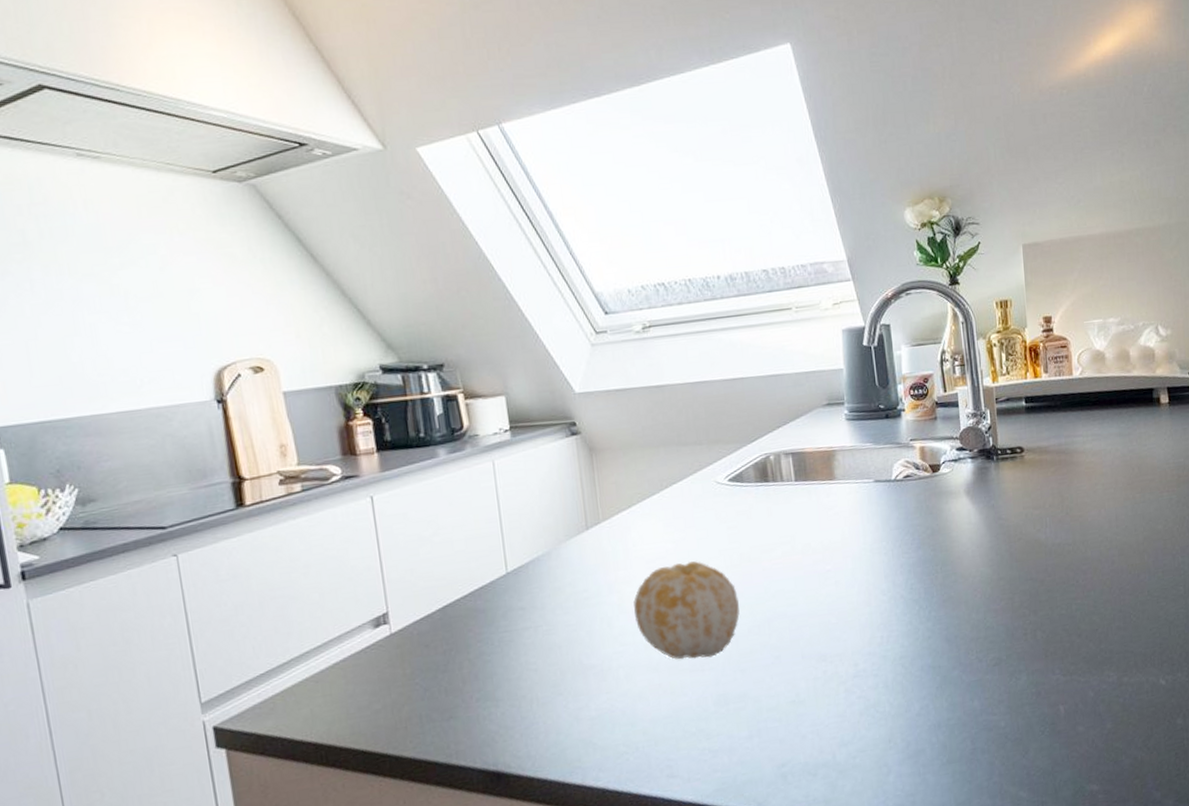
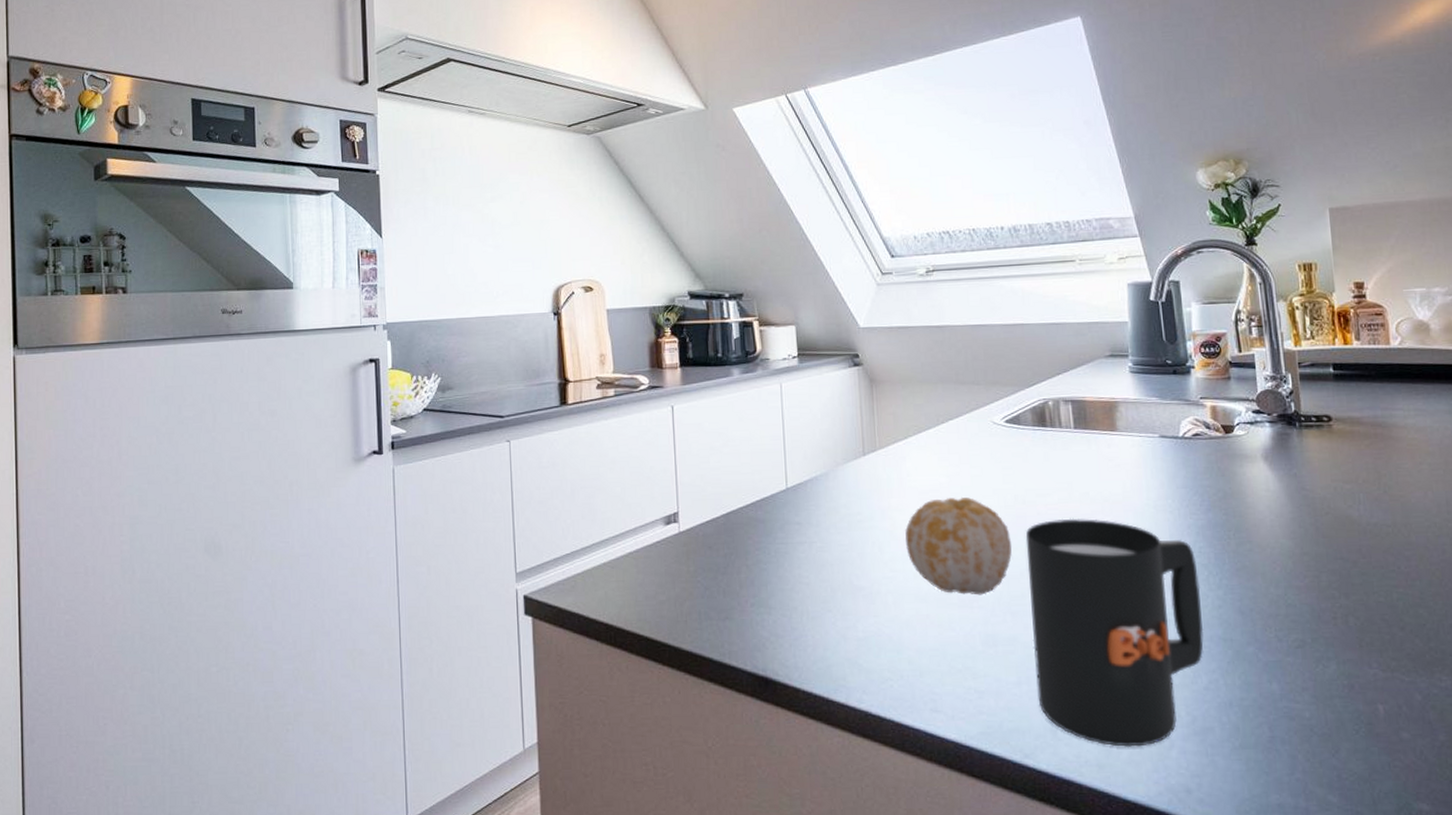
mug: none [752,569,916,782] -> present [1025,518,1204,747]

